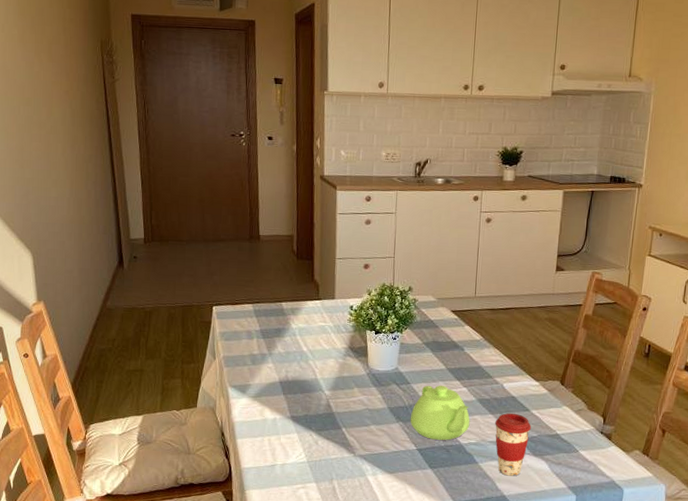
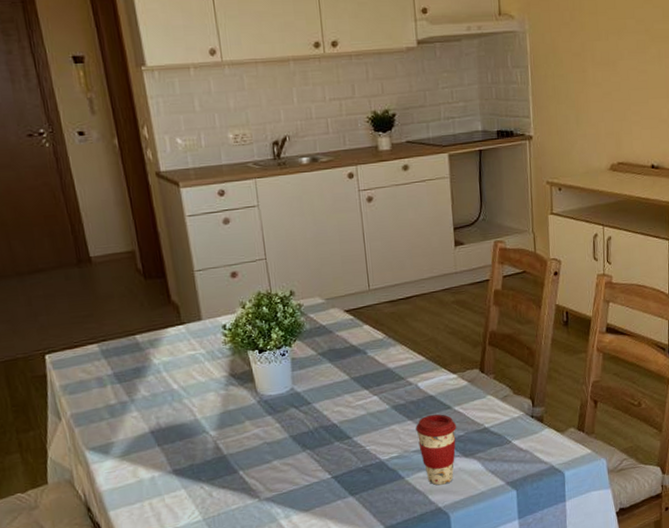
teapot: present [410,385,470,441] -> none [317,398,388,463]

